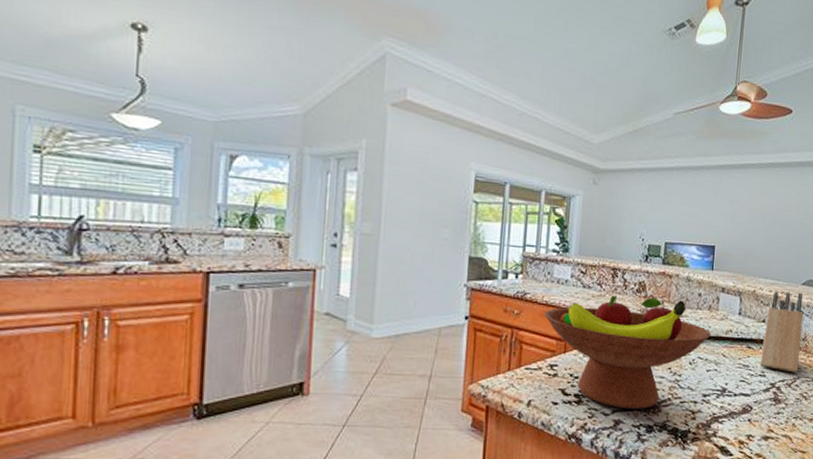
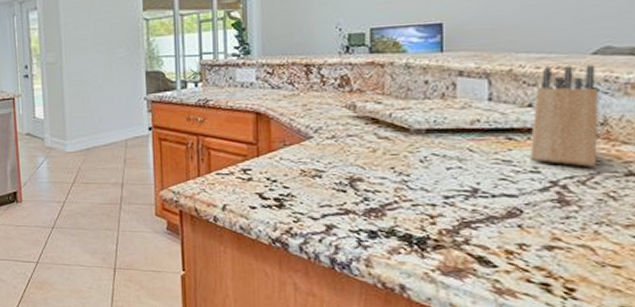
fruit bowl: present [544,295,711,409] -> none [230,90,448,213]

